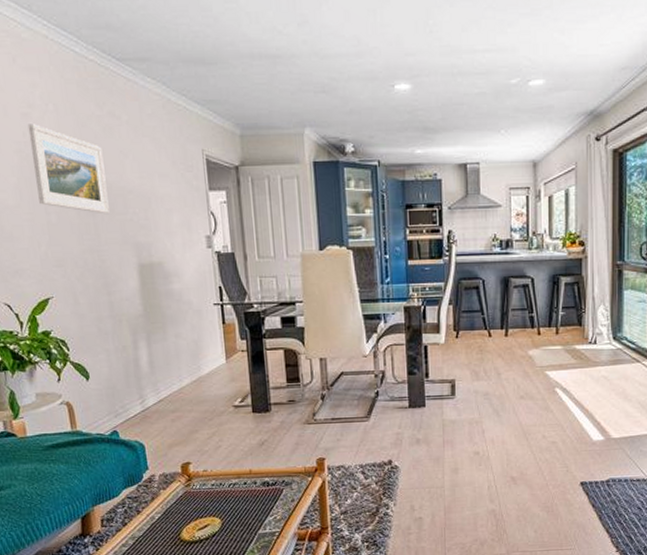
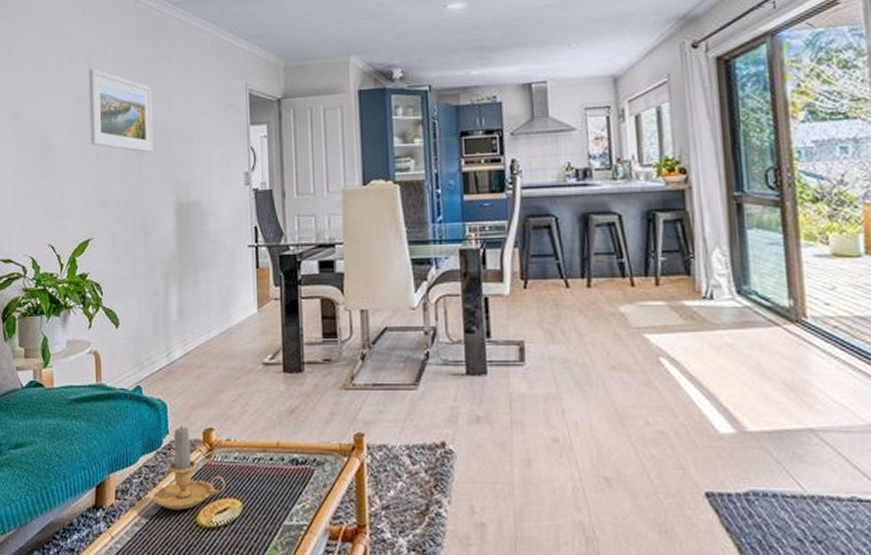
candle: none [138,461,205,531] -> present [153,424,225,510]

